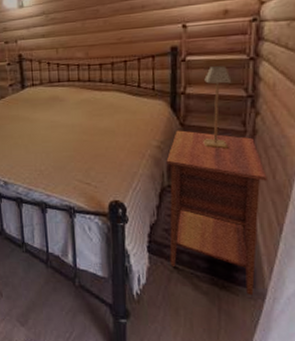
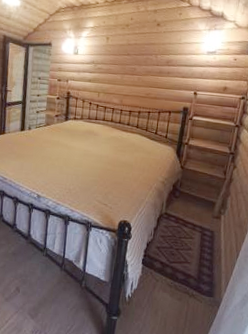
nightstand: present [166,130,268,296] -> none [157,171,235,303]
table lamp: present [203,66,232,149] -> none [195,127,222,190]

